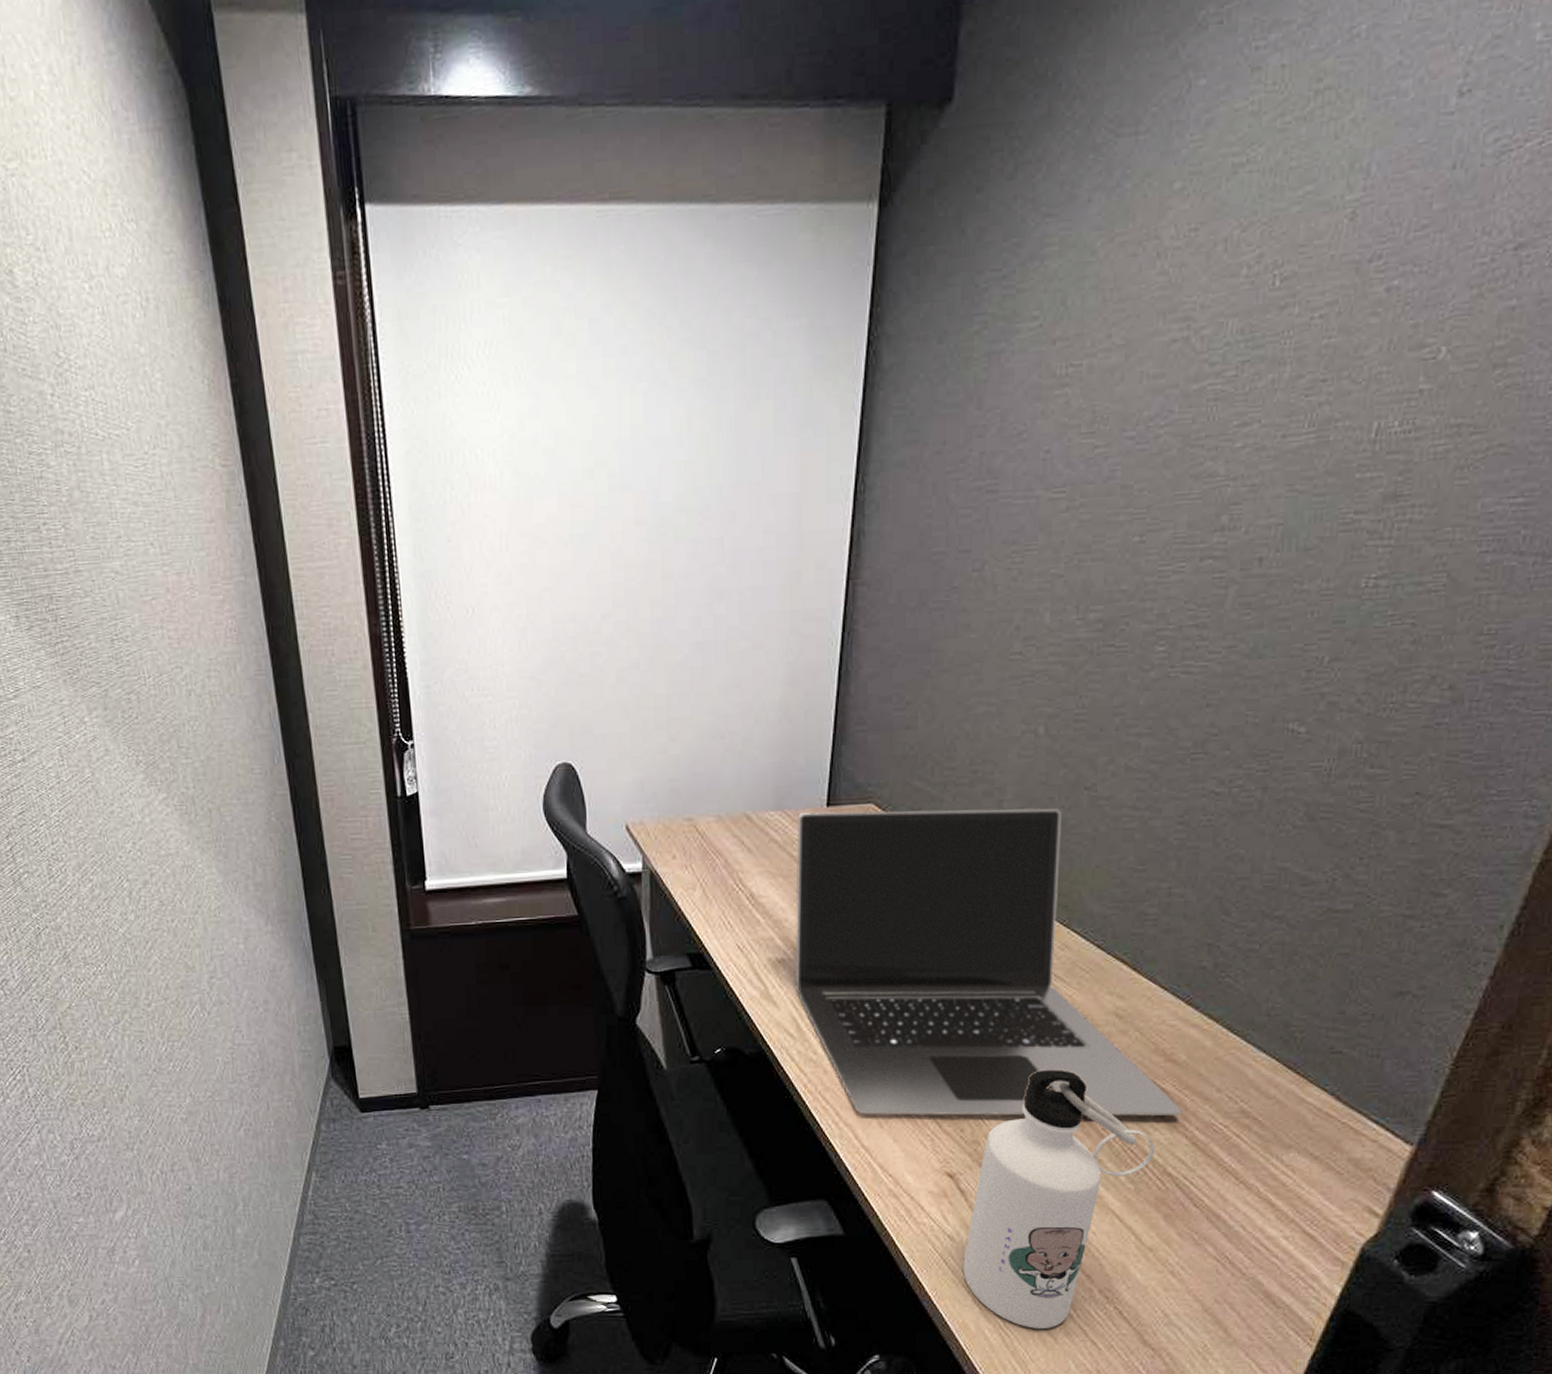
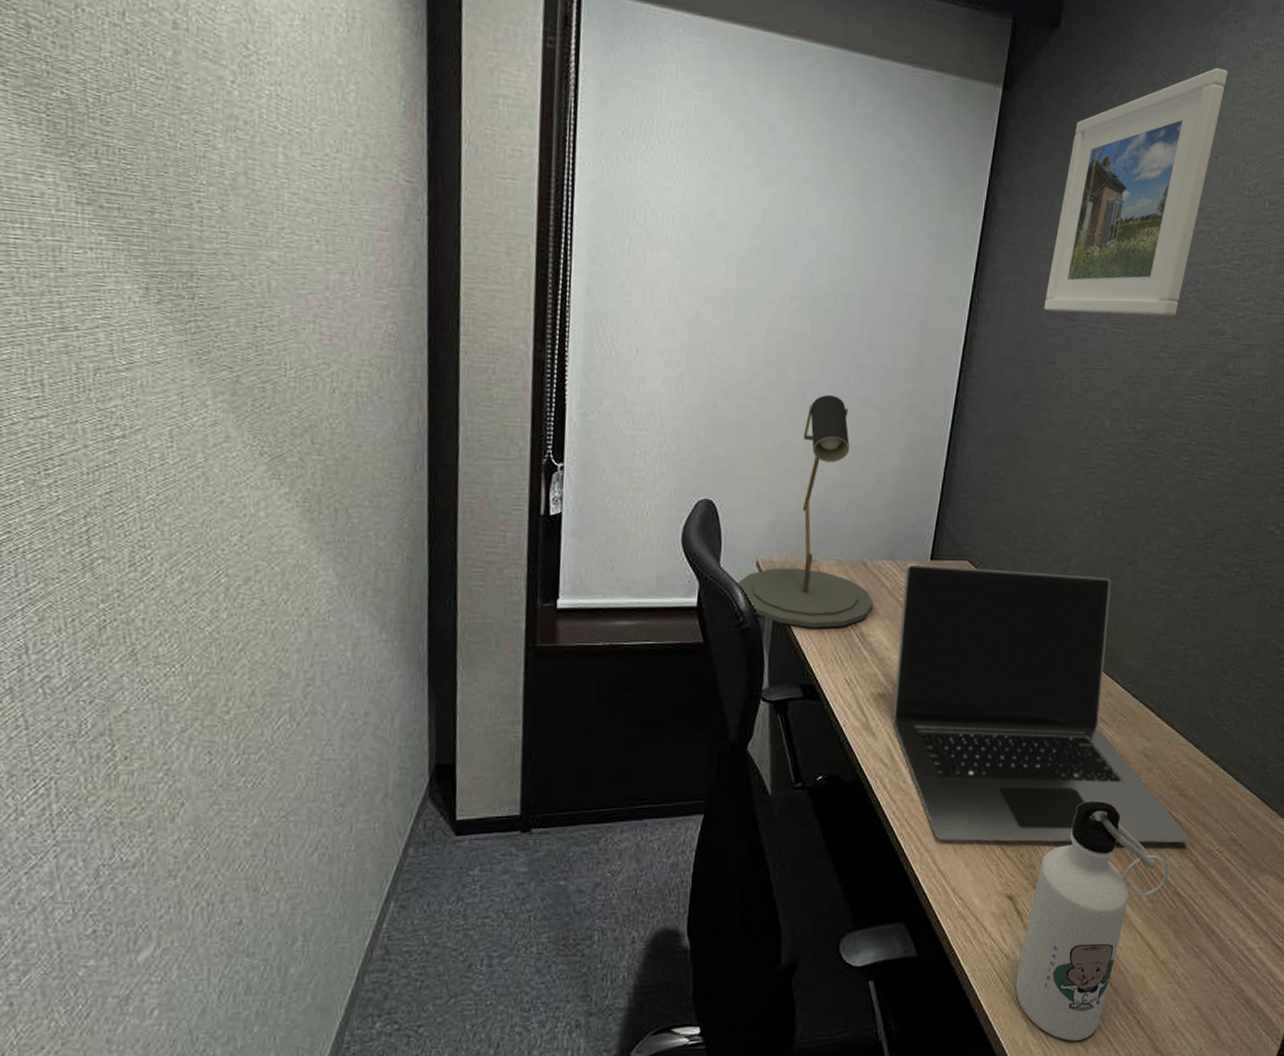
desk lamp: none [606,629,763,893] -> present [736,394,874,628]
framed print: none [952,98,1211,486] -> present [1044,67,1228,316]

